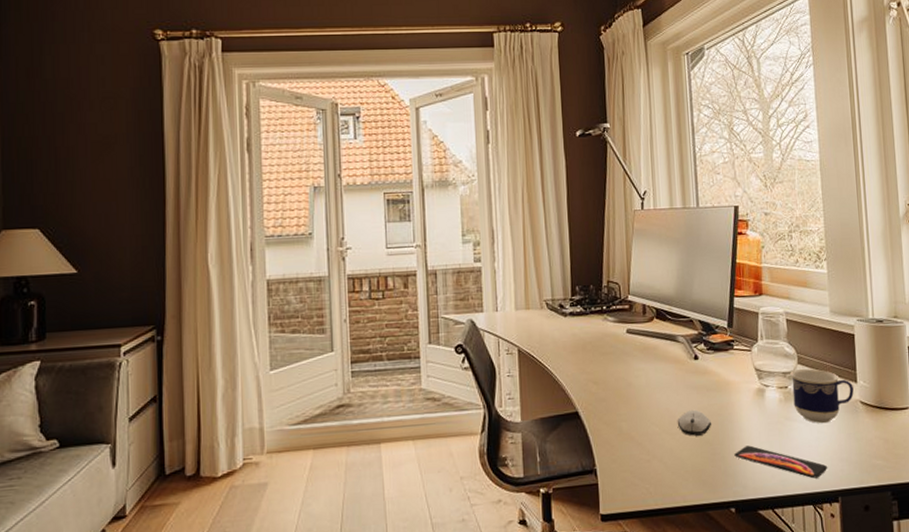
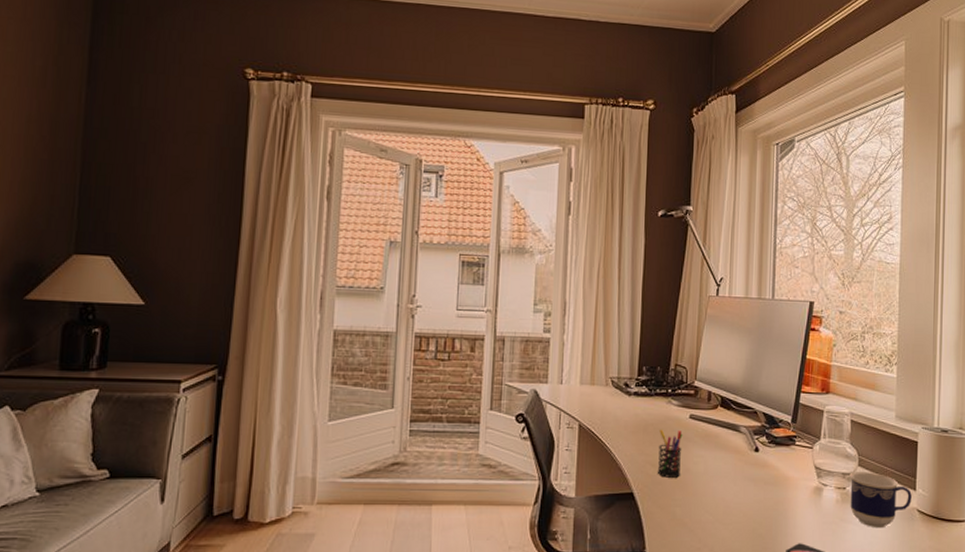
pen holder: none [598,346,623,394] -> present [657,429,683,478]
computer mouse: present [677,409,711,436] -> none [731,501,766,528]

